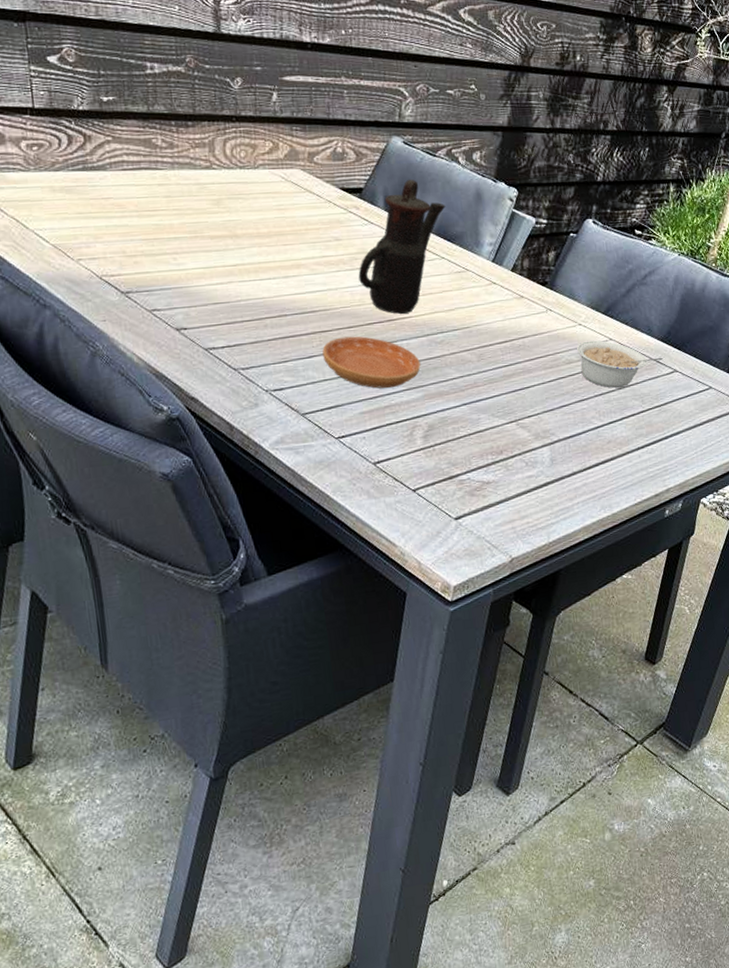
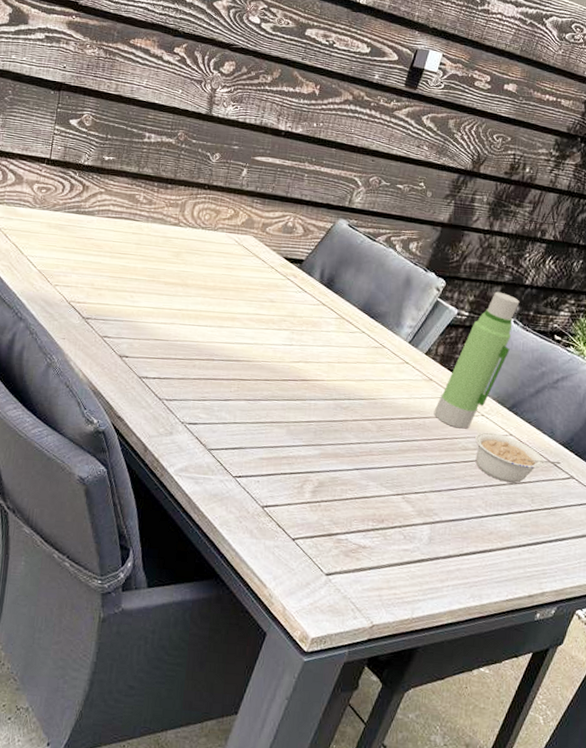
saucer: present [322,336,421,389] -> none [237,387,323,441]
teapot: present [358,180,446,314] -> none [283,258,376,377]
water bottle: none [531,193,596,343] -> present [434,291,520,429]

